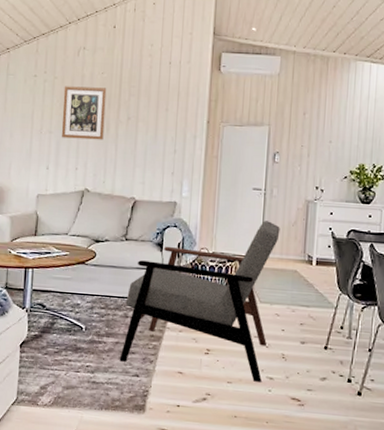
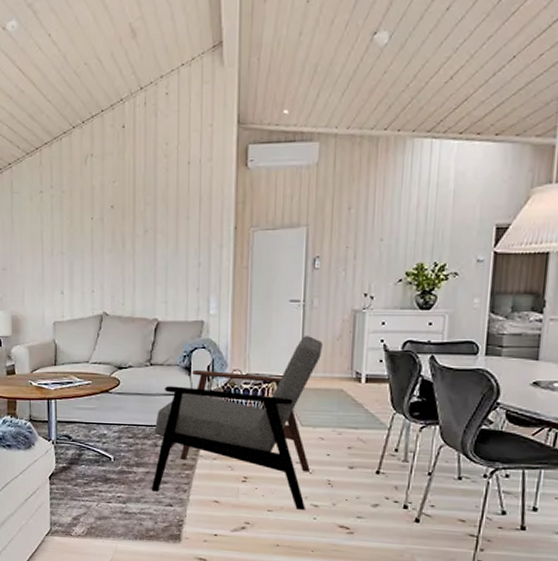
wall art: present [62,86,107,140] -> none [73,198,120,259]

